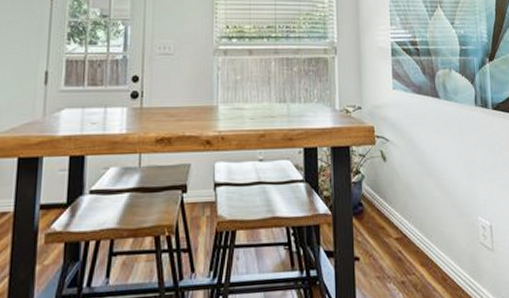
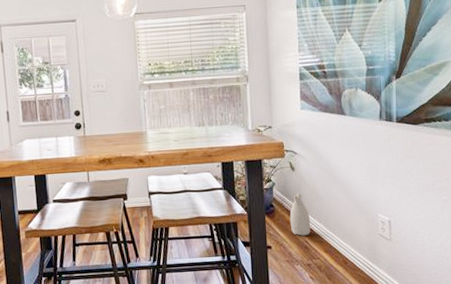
vase: none [381,189,405,244] -> present [290,193,311,236]

